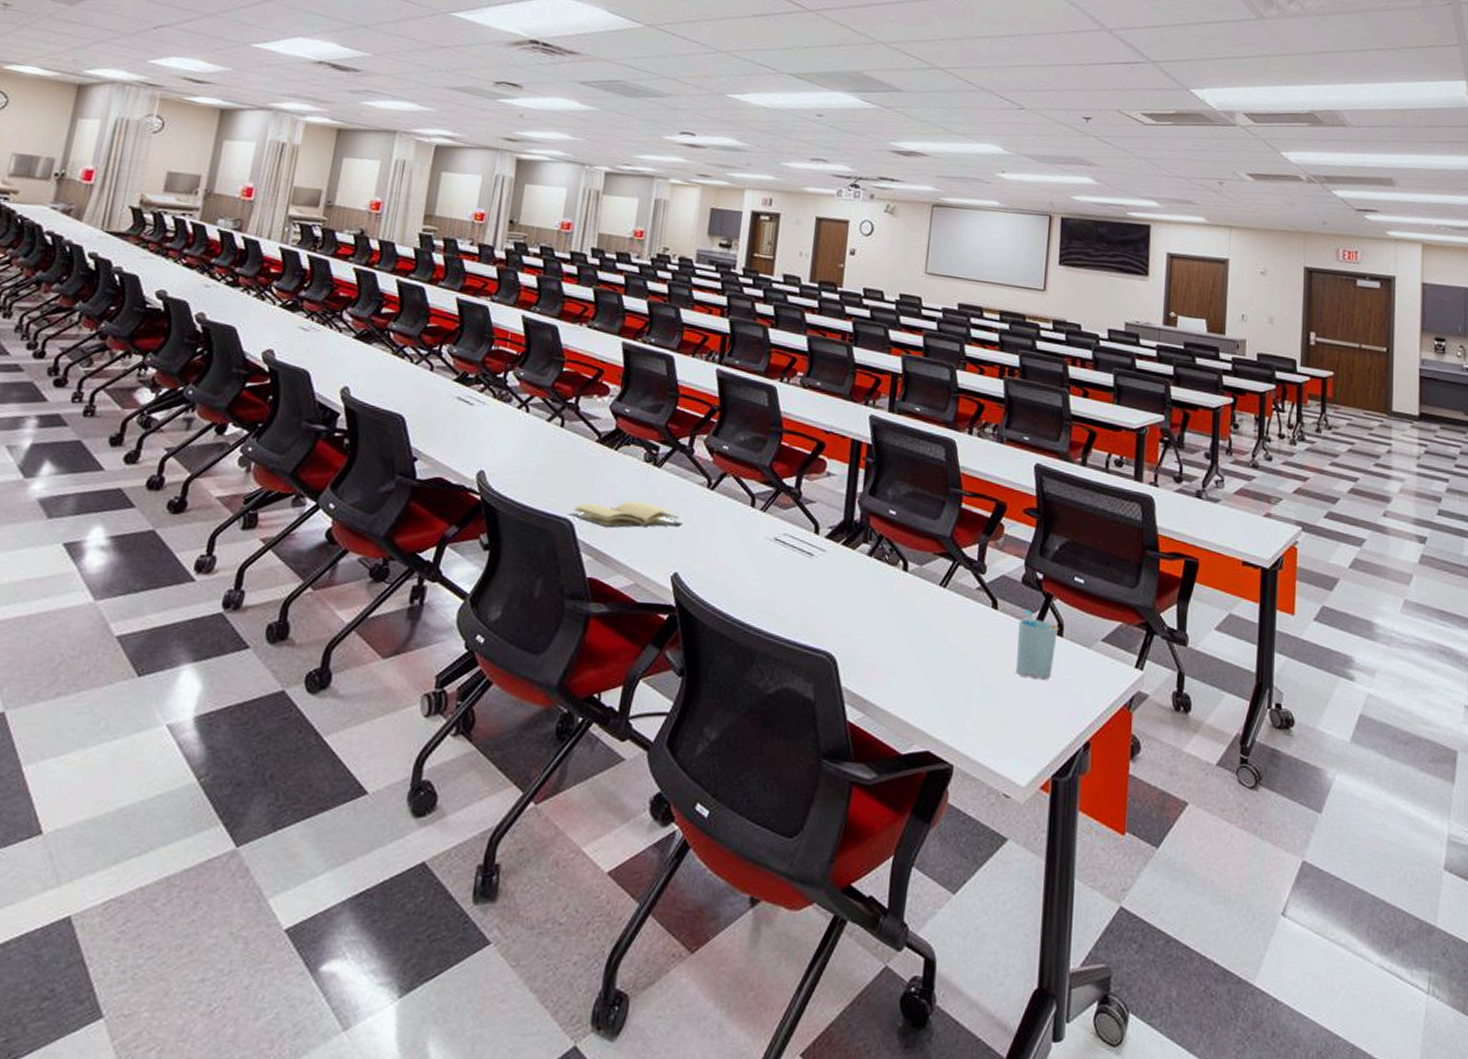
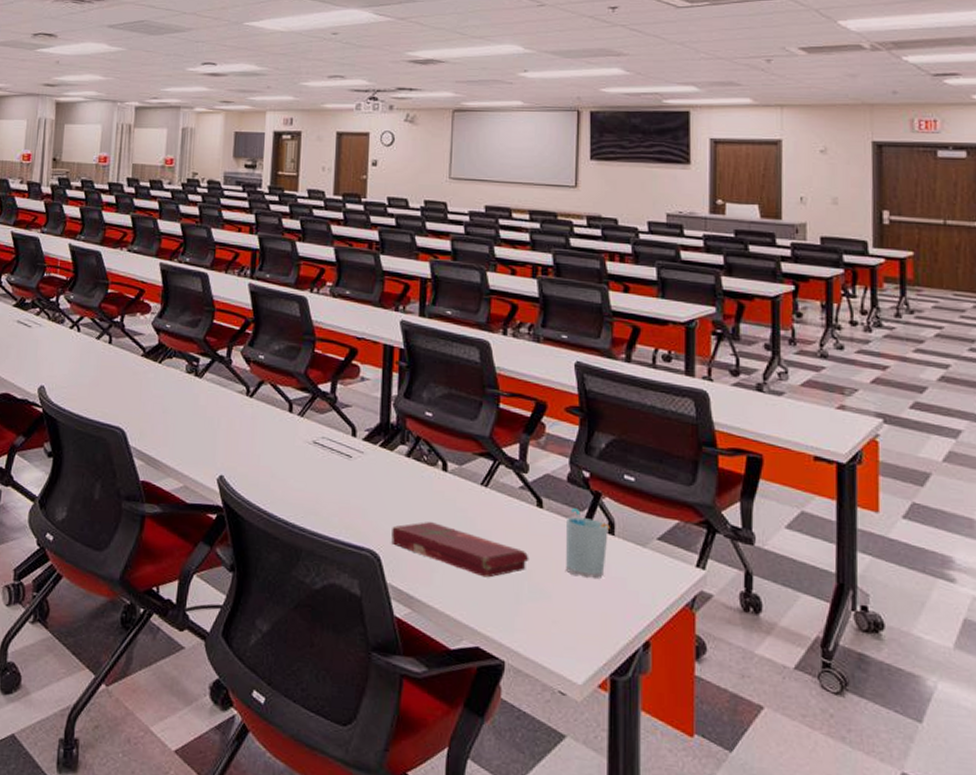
book: present [567,501,683,529] -> none [120,410,225,436]
book: none [848,623,982,680] -> present [391,522,529,578]

